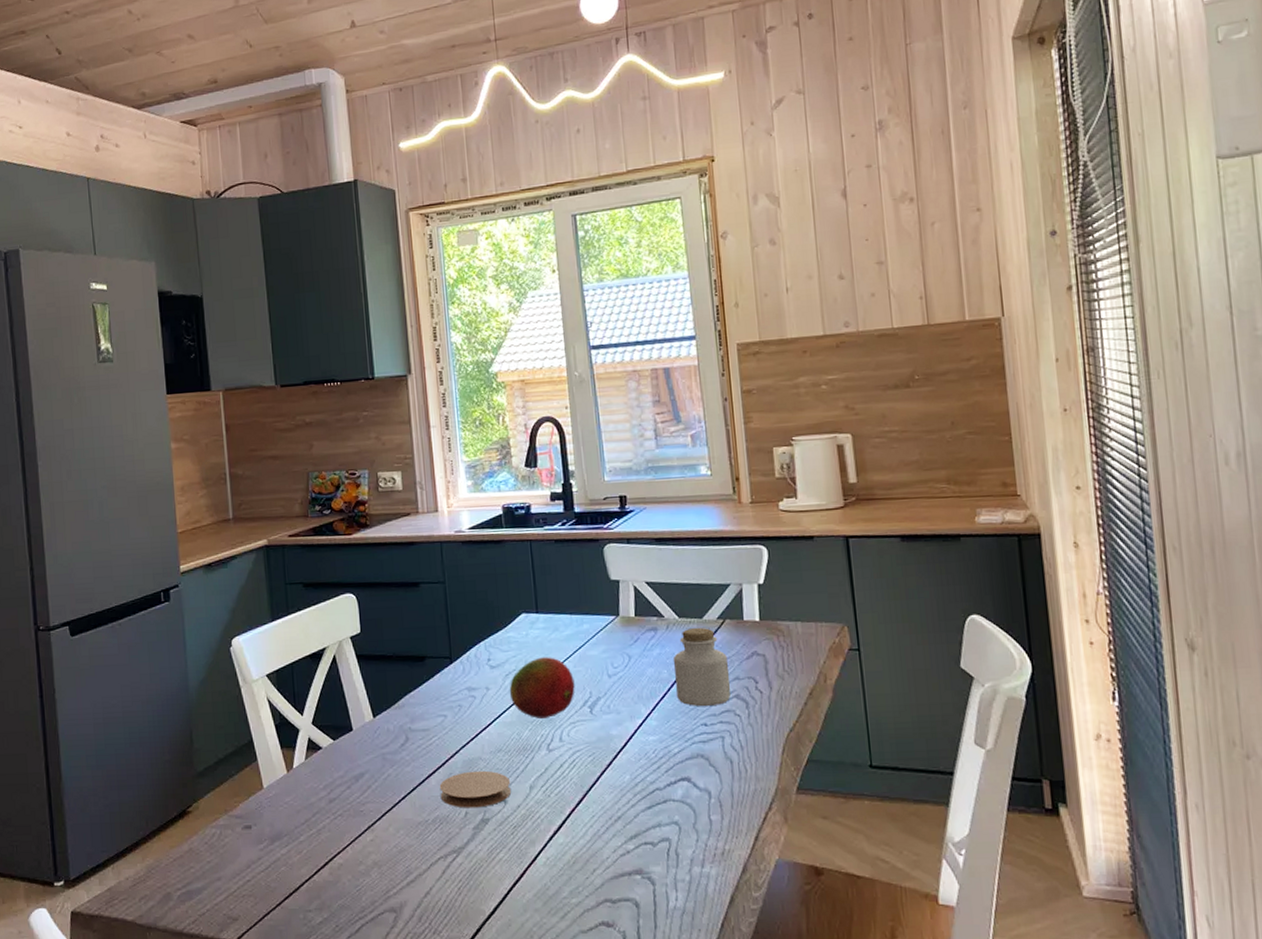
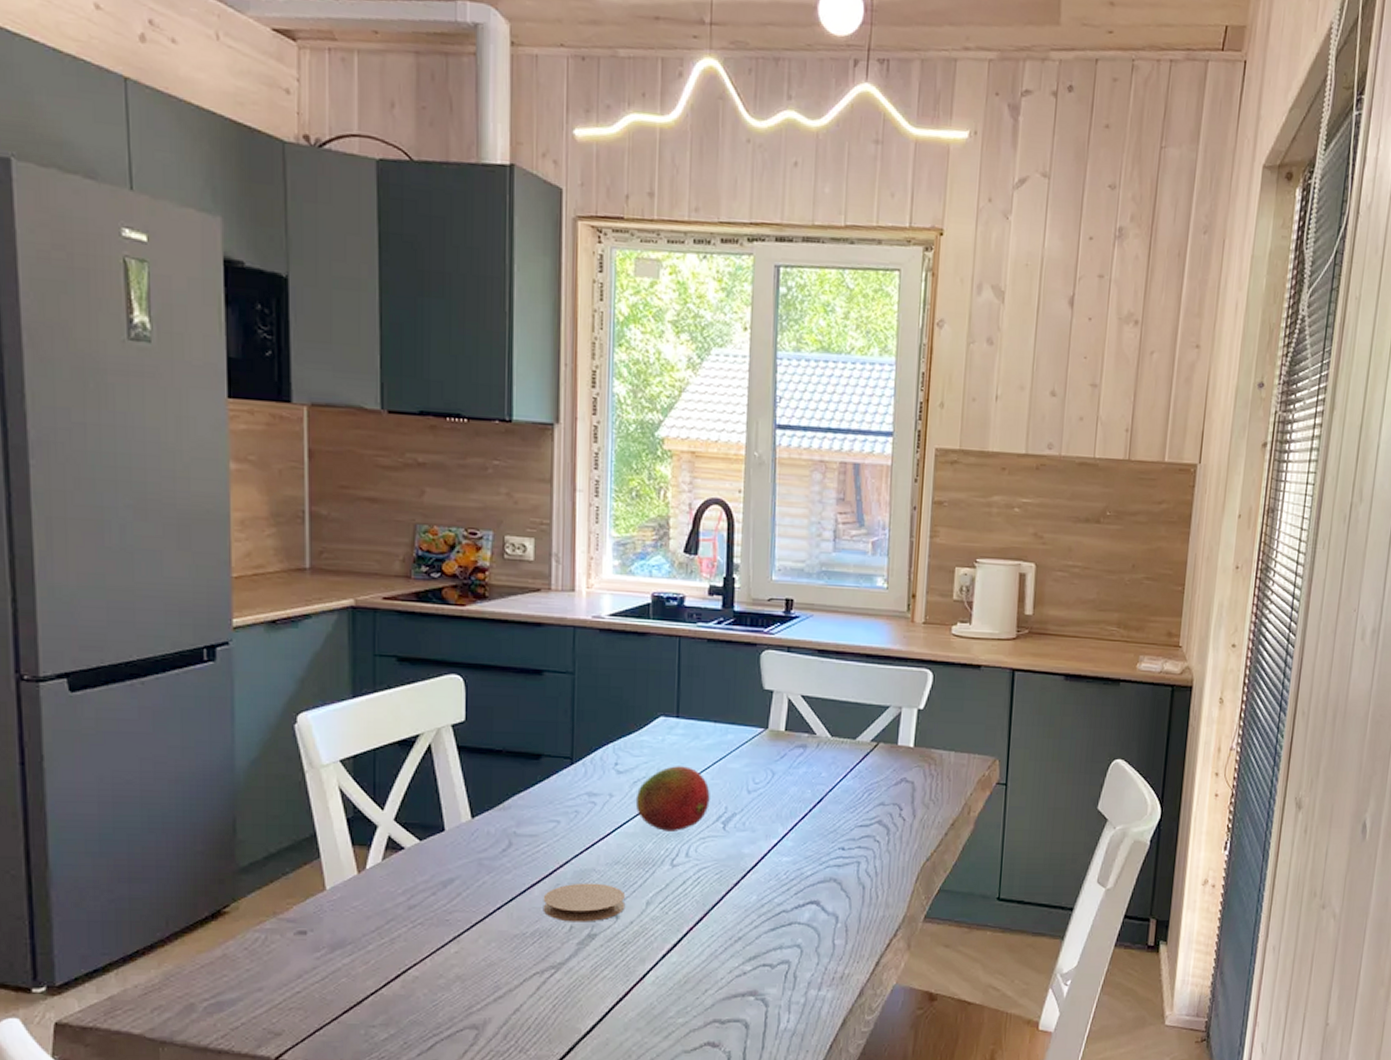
jar: present [672,627,731,707] -> none [818,748,876,831]

